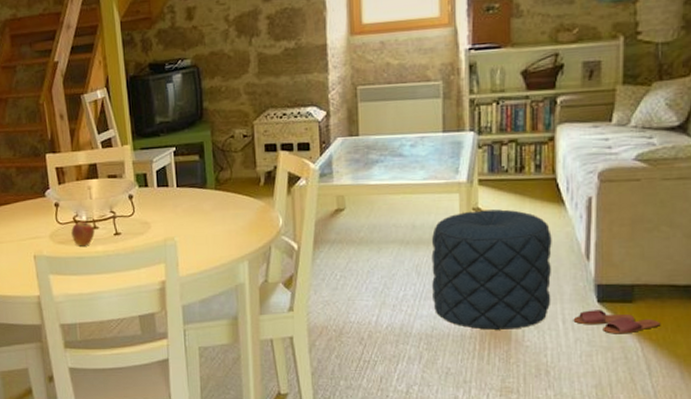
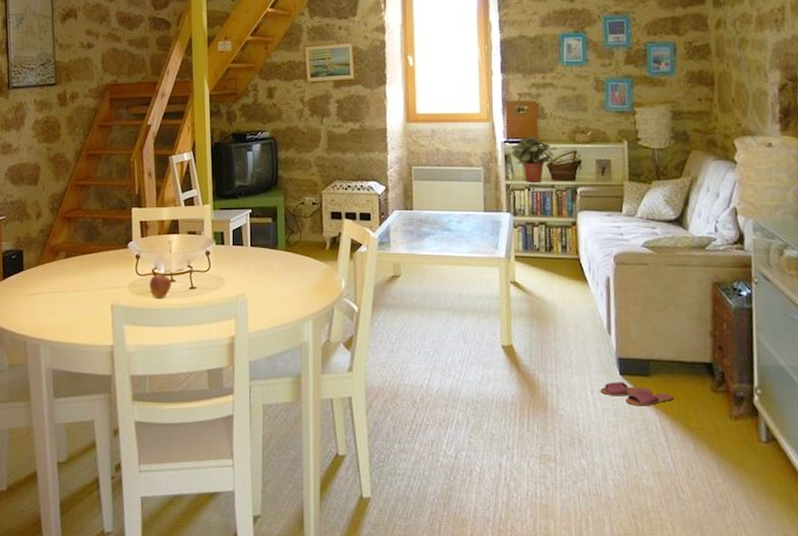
pouf: present [431,209,552,330] -> none [475,284,581,398]
potted plant: none [476,38,535,95] -> present [511,135,557,182]

